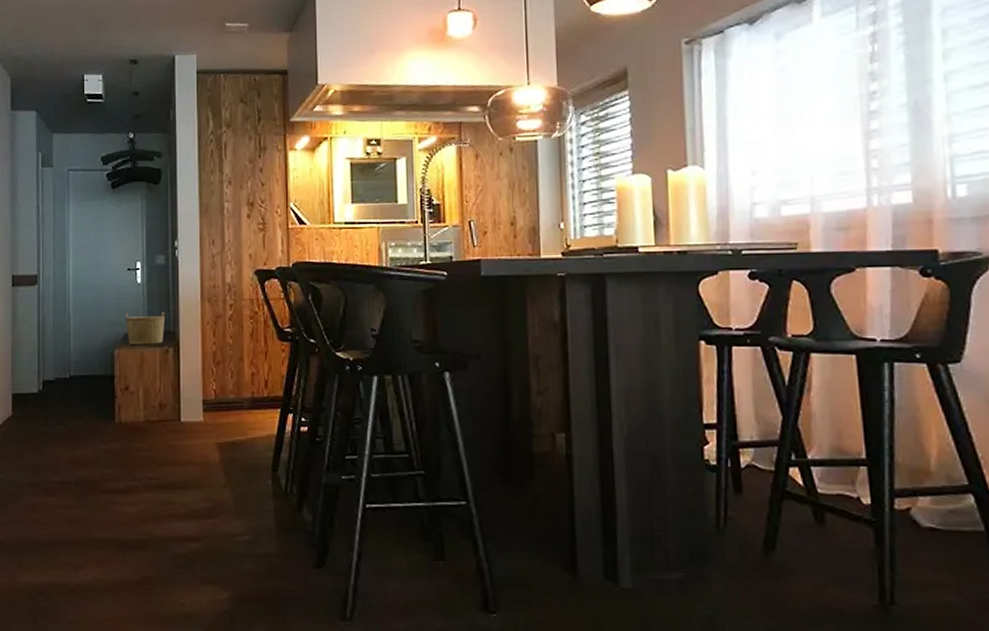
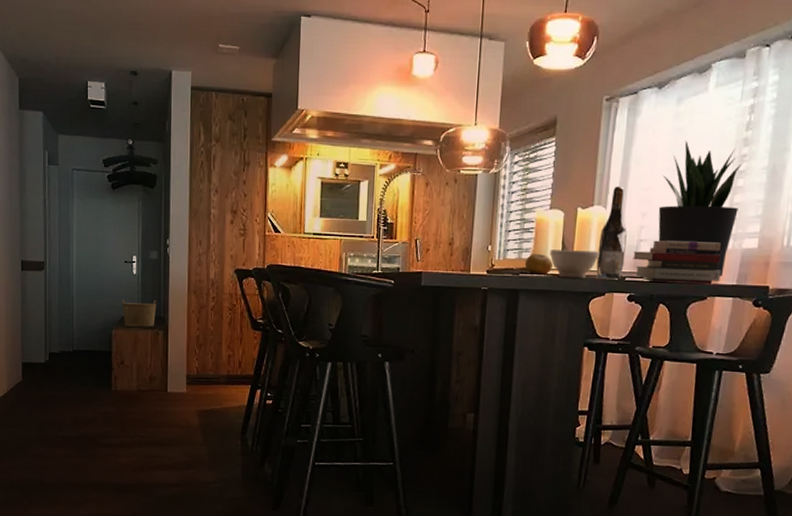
fruit: none [609,227,645,255] -> present [525,253,553,276]
bowl: none [638,220,703,257] -> present [549,250,599,280]
wine bottle: none [700,140,738,253] -> present [596,186,627,279]
books: none [747,199,869,255] -> present [632,240,721,285]
planter: none [771,81,878,241] -> present [658,141,743,276]

